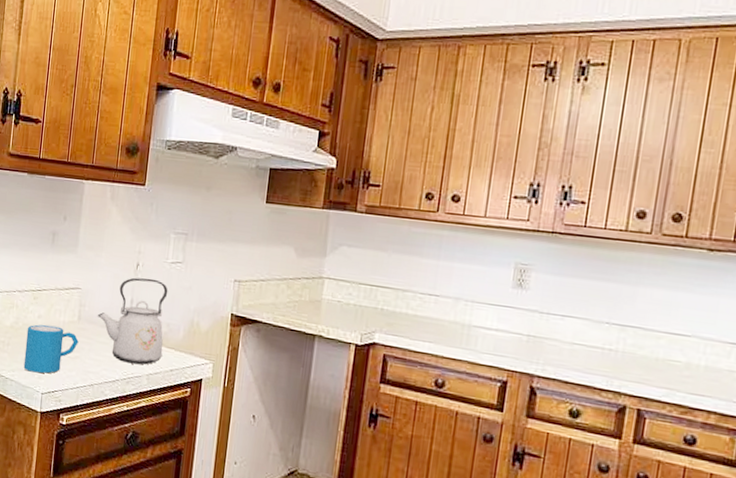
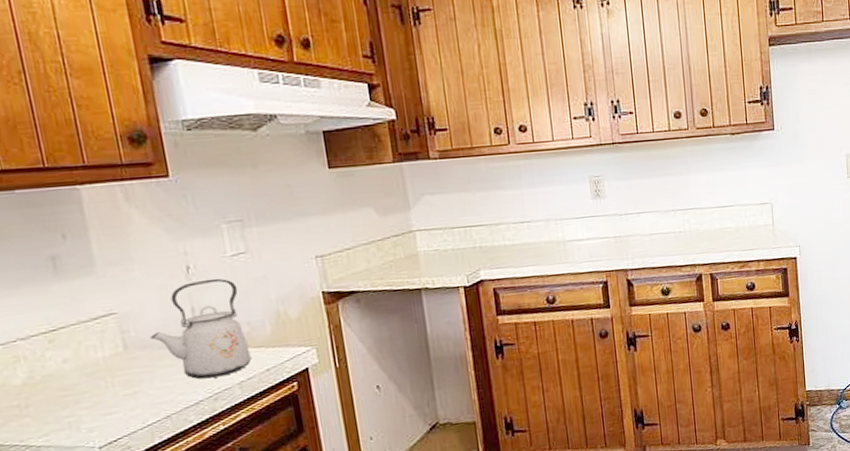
mug: present [23,324,79,374] -> none [50,364,134,429]

